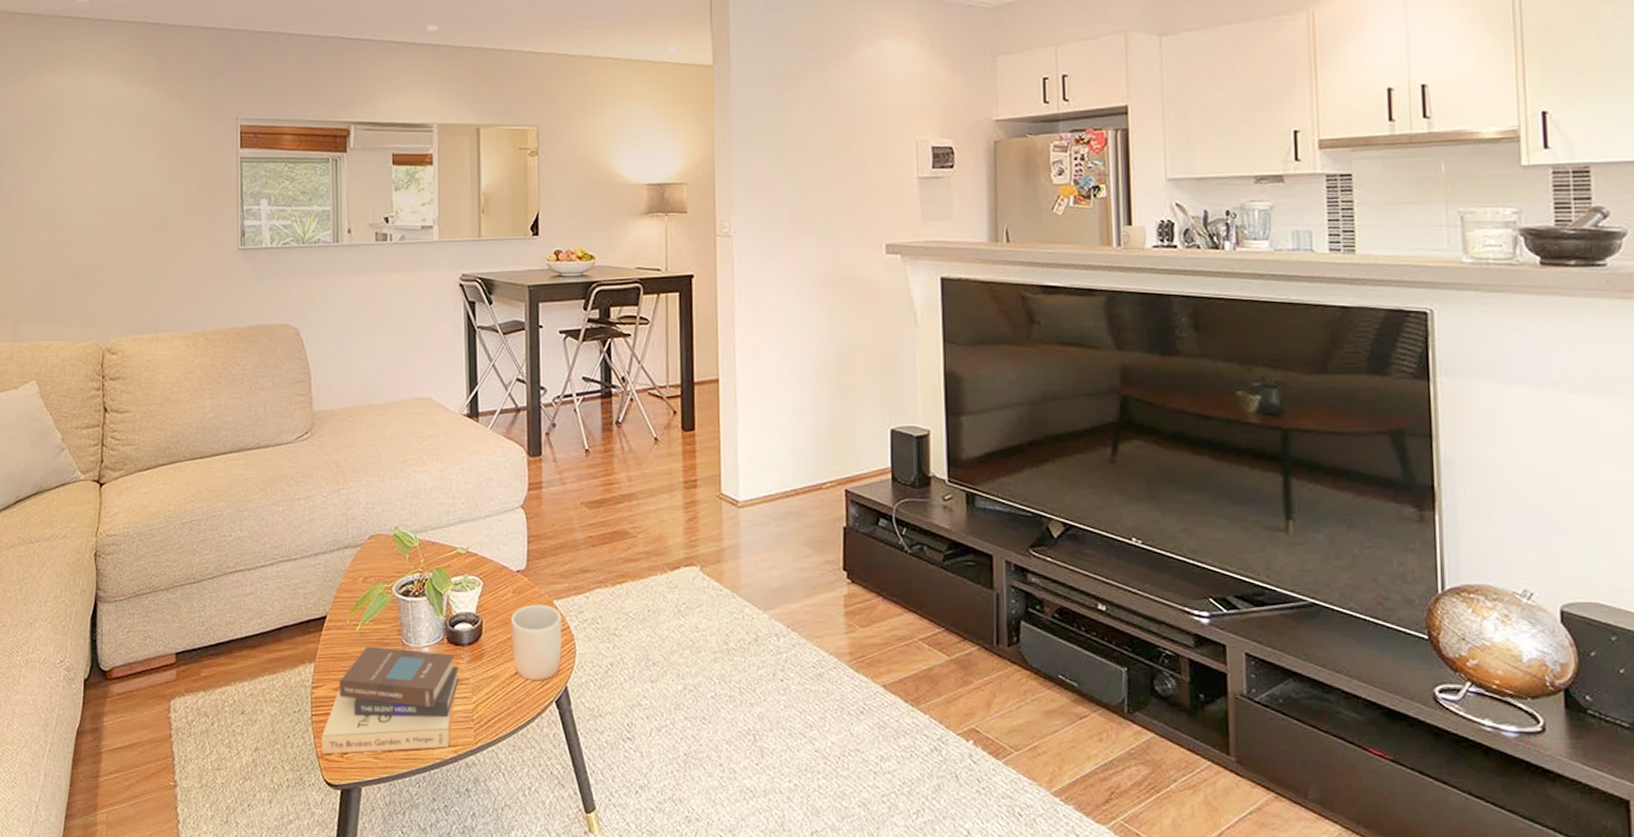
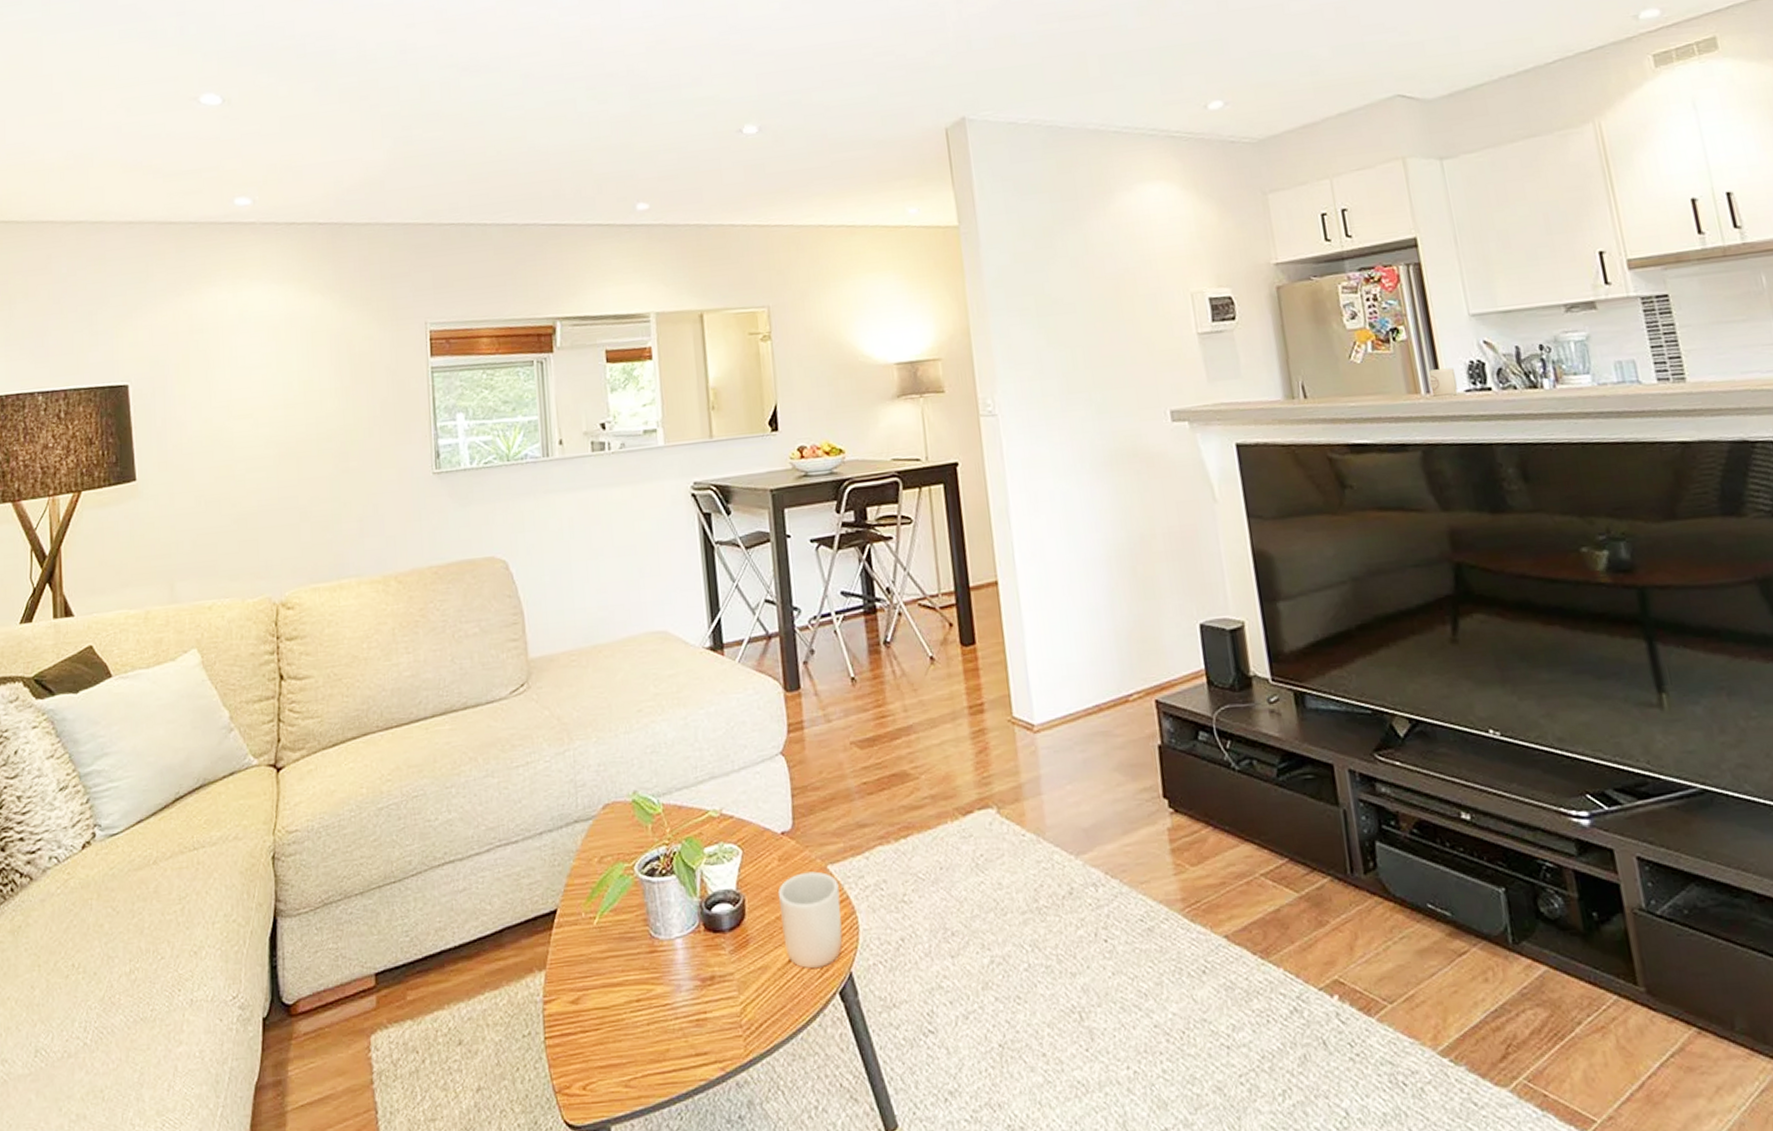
books: present [321,646,460,755] -> none [558,943,722,1088]

